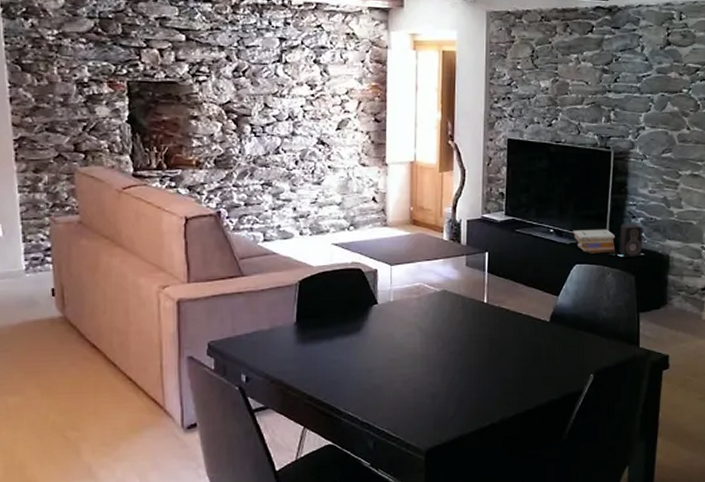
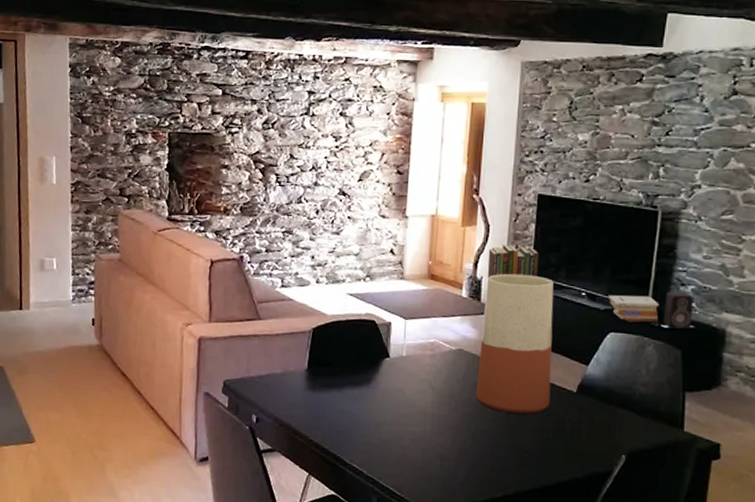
vase: none [461,215,527,347] -> present [476,273,554,414]
books: none [465,187,511,220] -> present [487,244,539,278]

